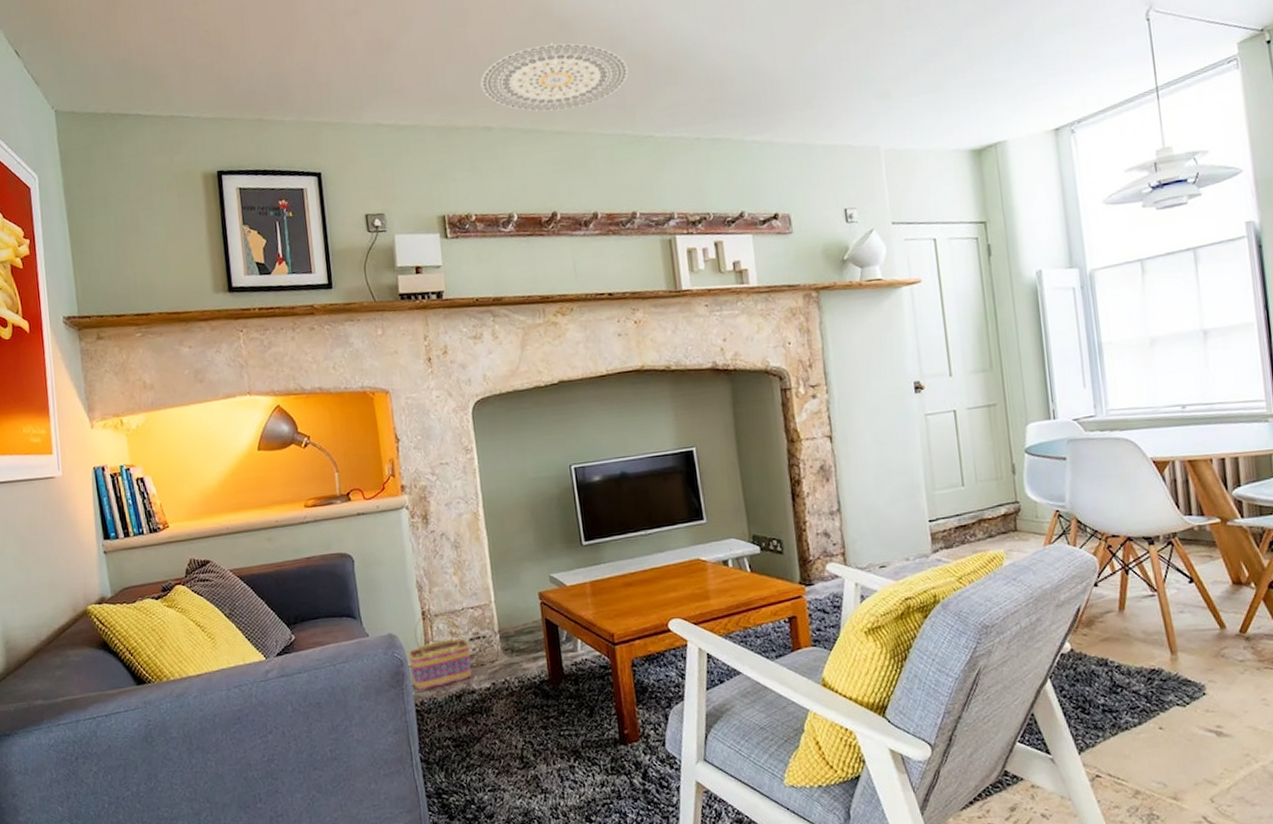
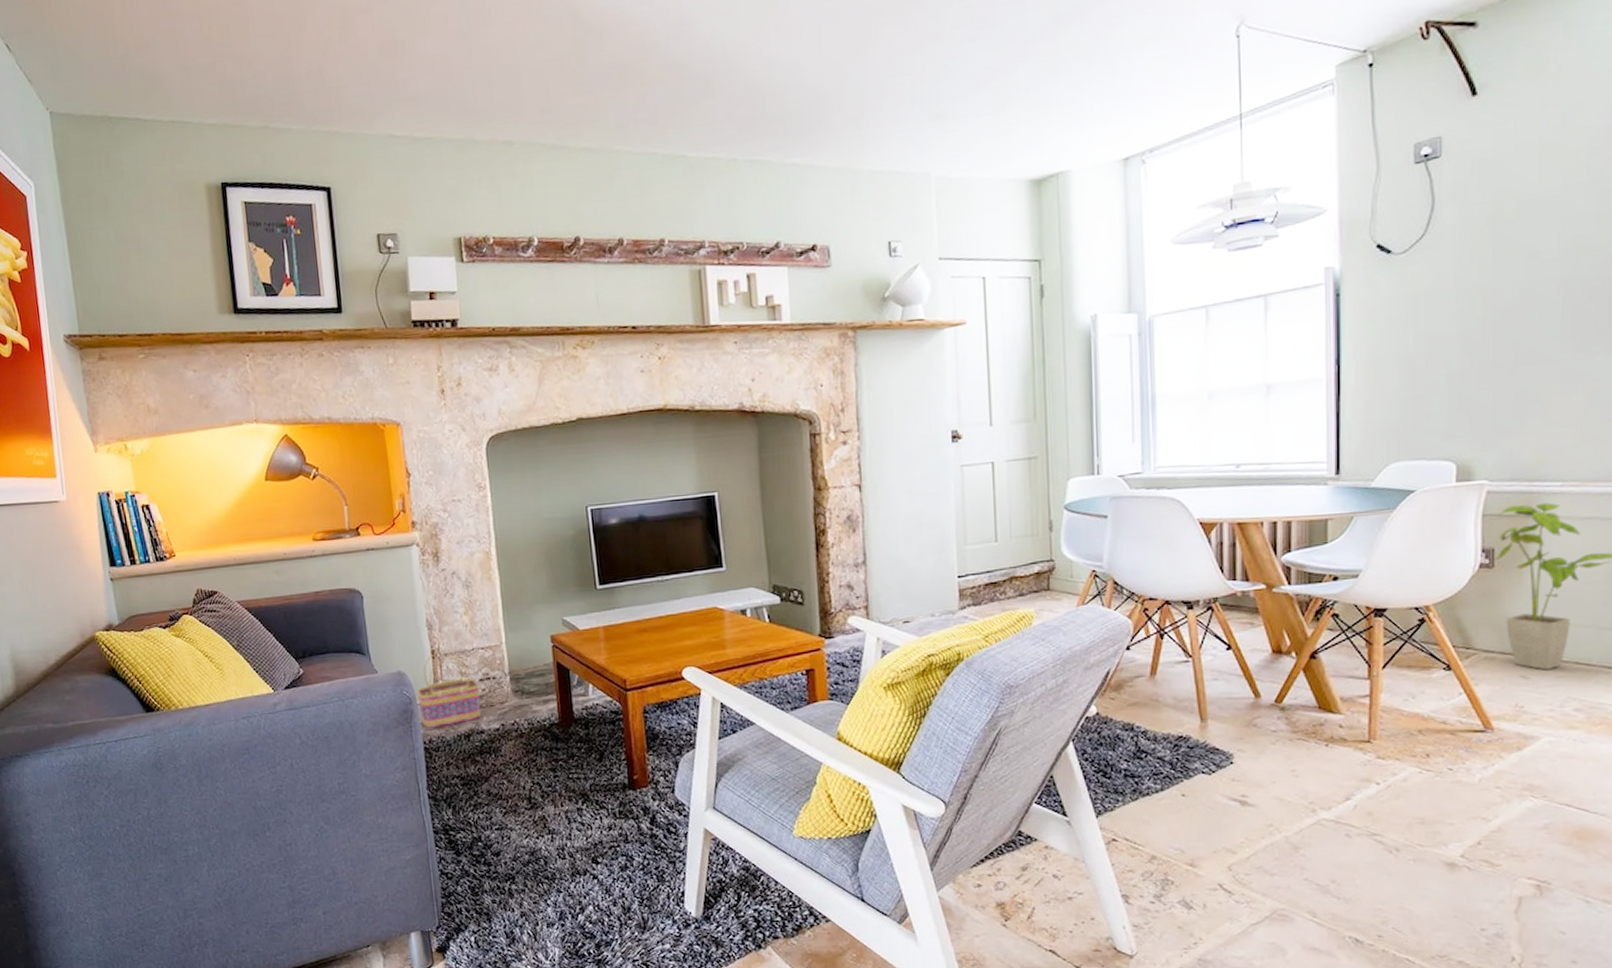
ceiling light: present [480,42,629,112] -> none [501,48,662,126]

